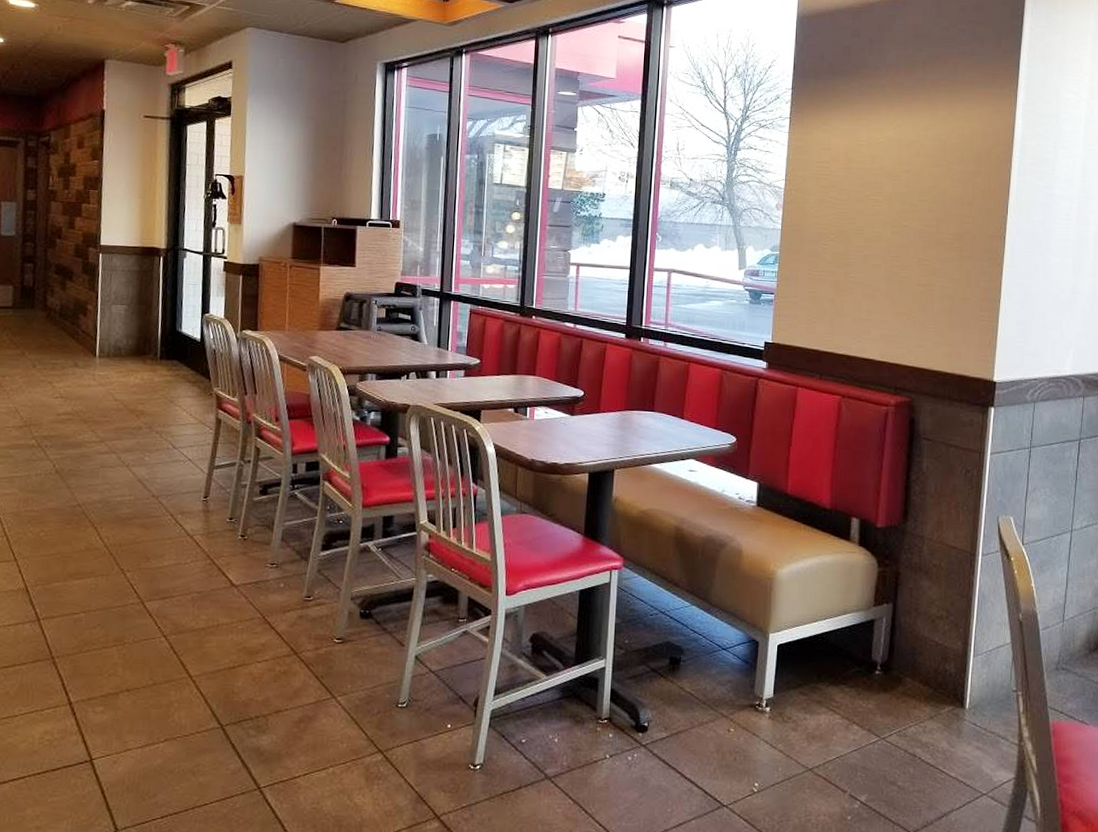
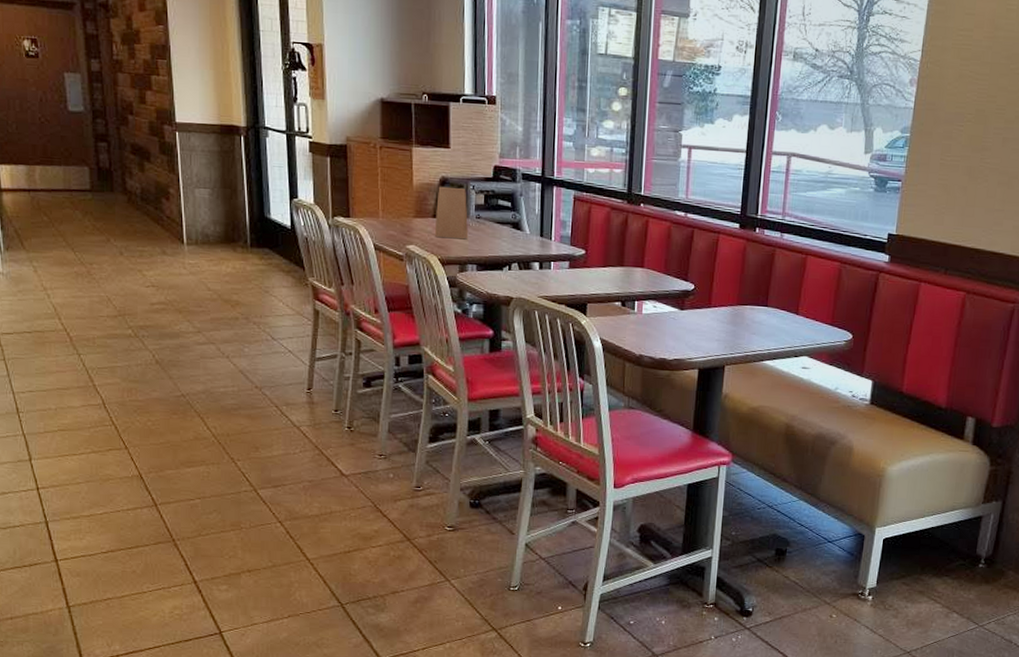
paper bag: none [338,301,370,350] -> present [435,186,468,240]

